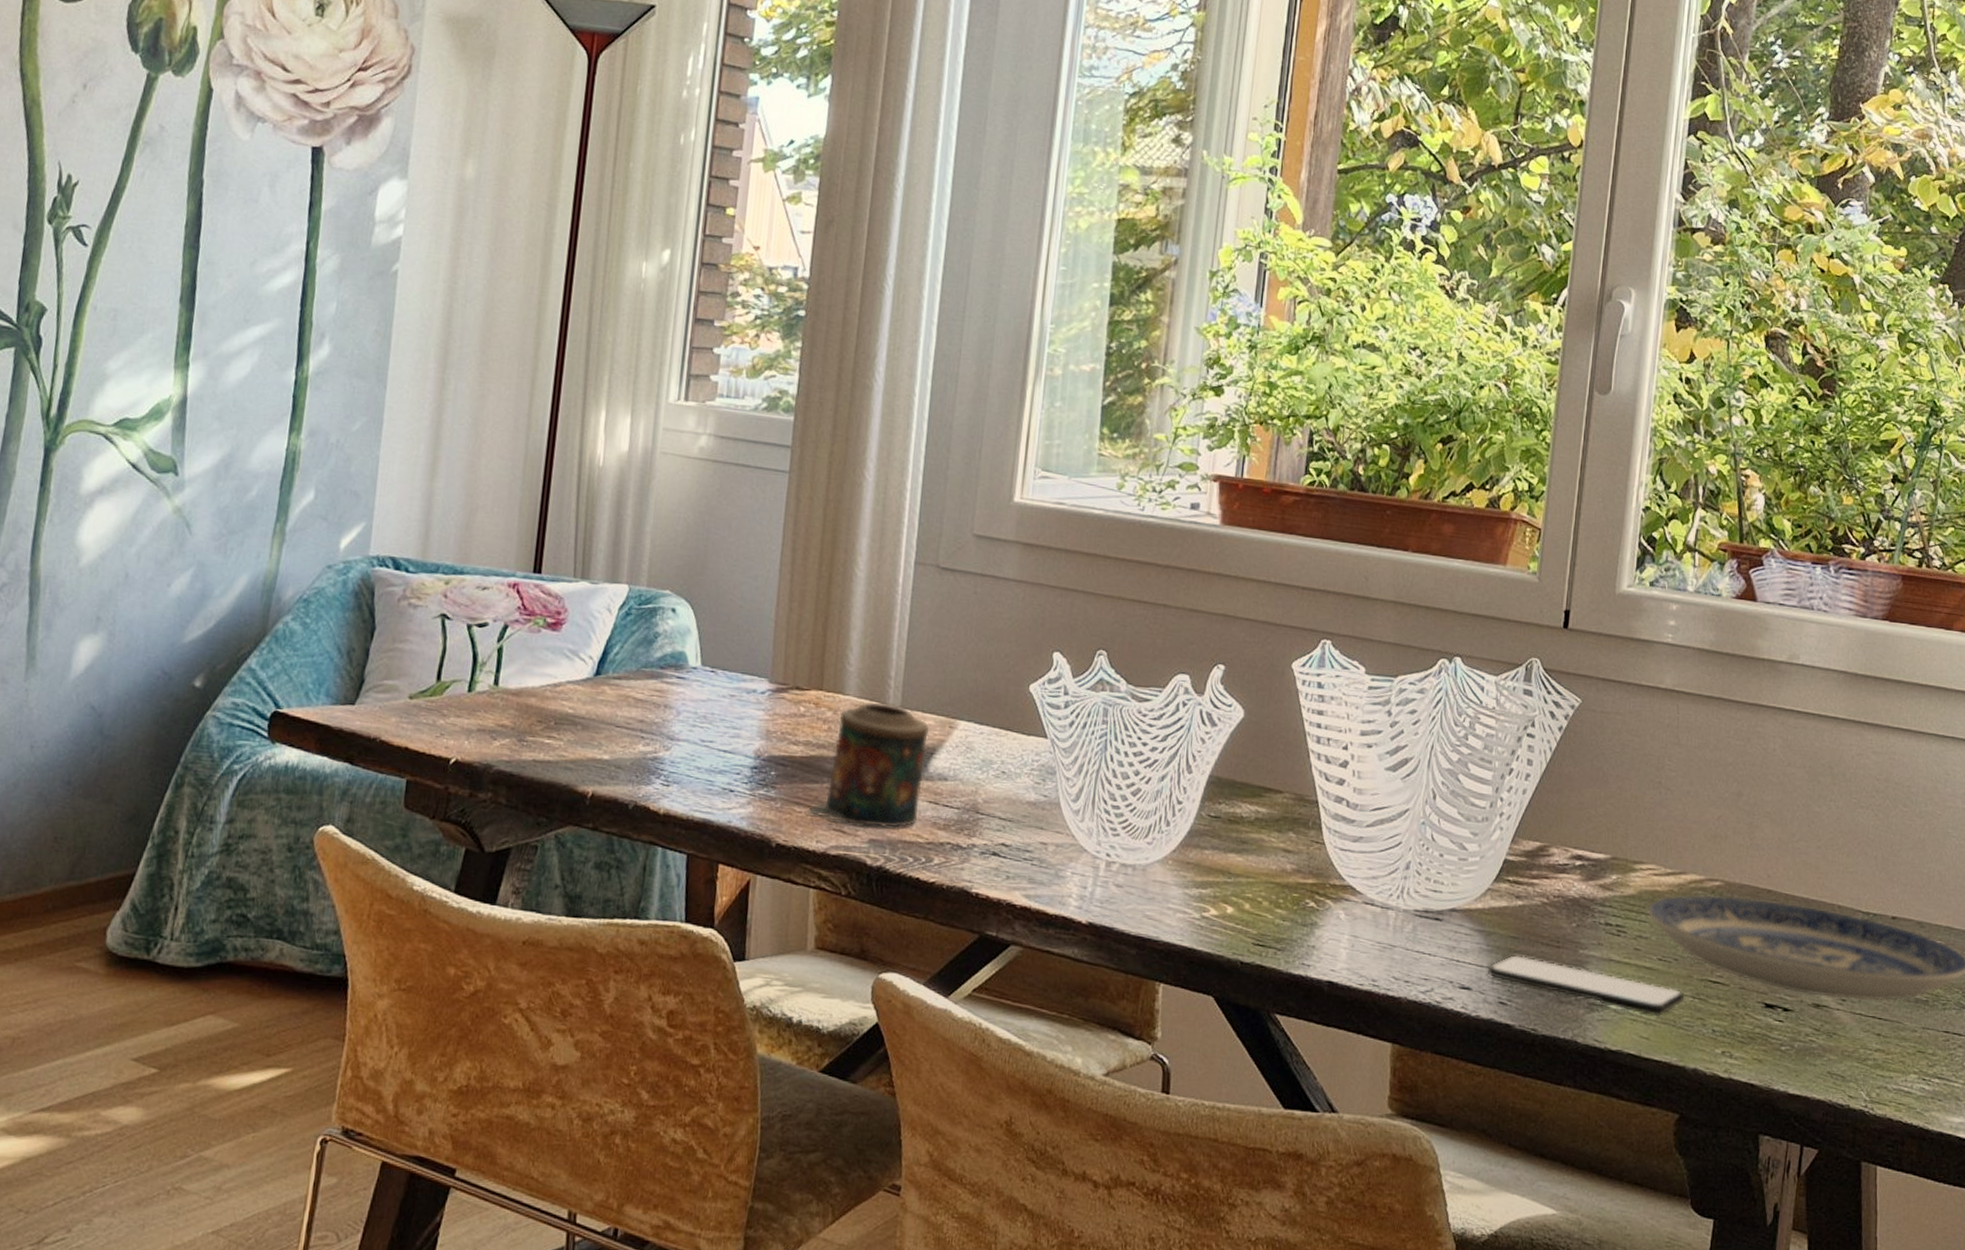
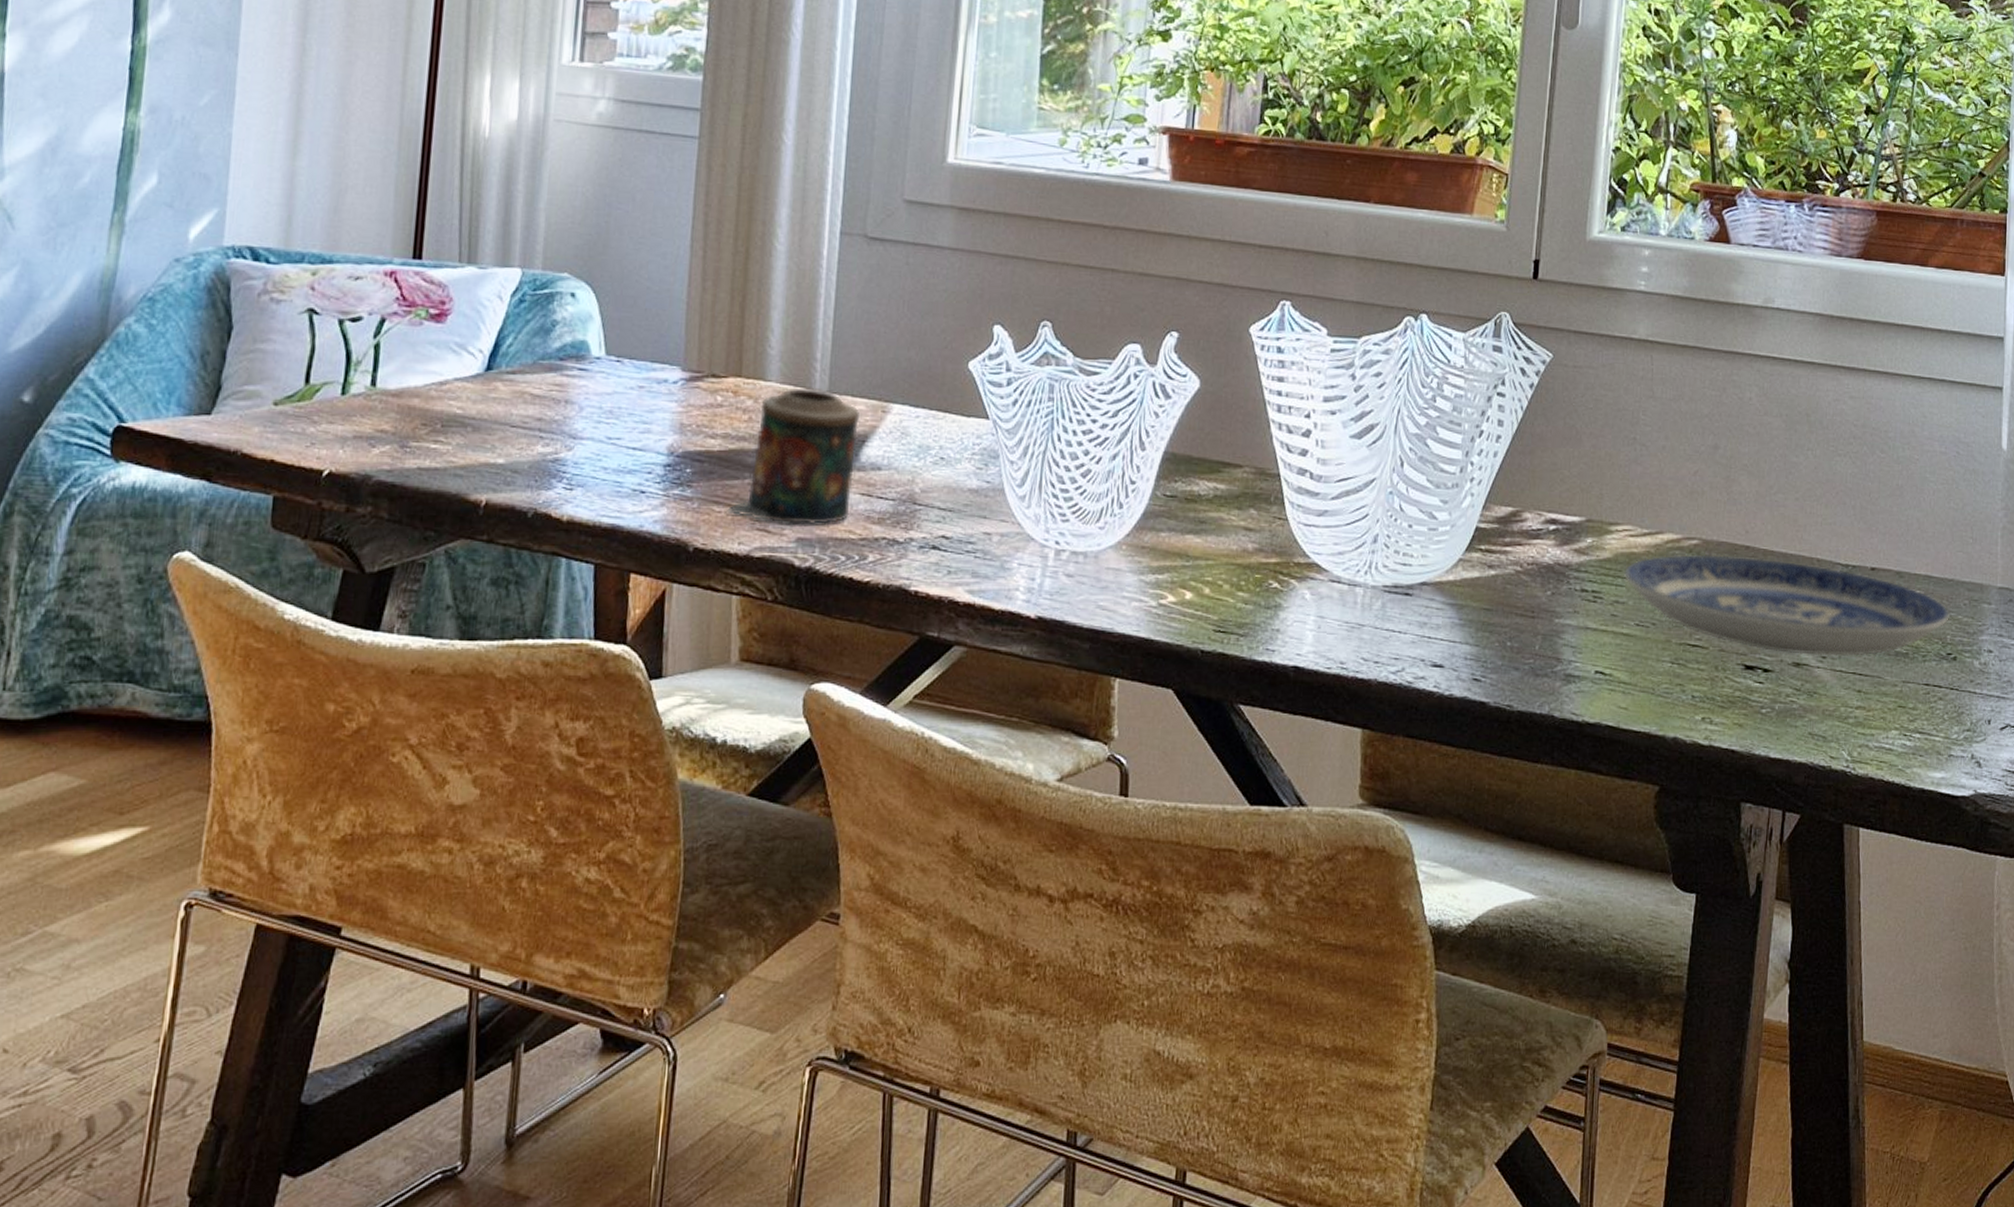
smartphone: present [1487,955,1685,1017] -> none [1460,628,1663,686]

